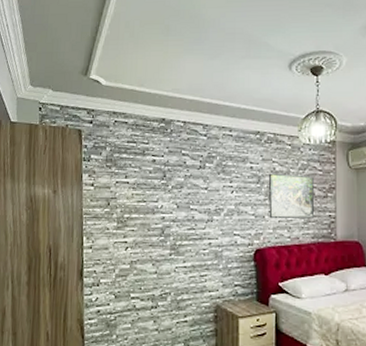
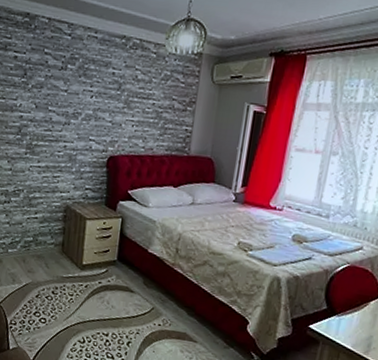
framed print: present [268,173,315,219] -> none [125,81,176,131]

